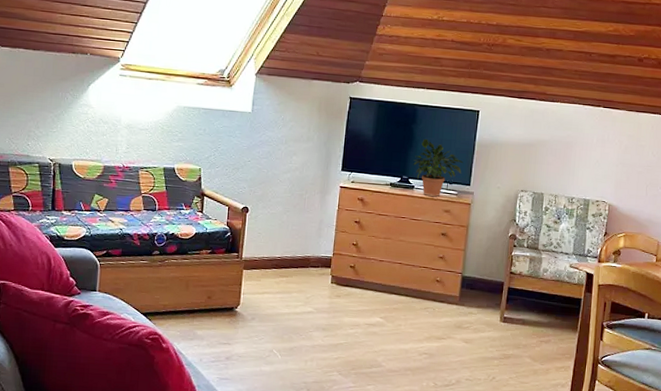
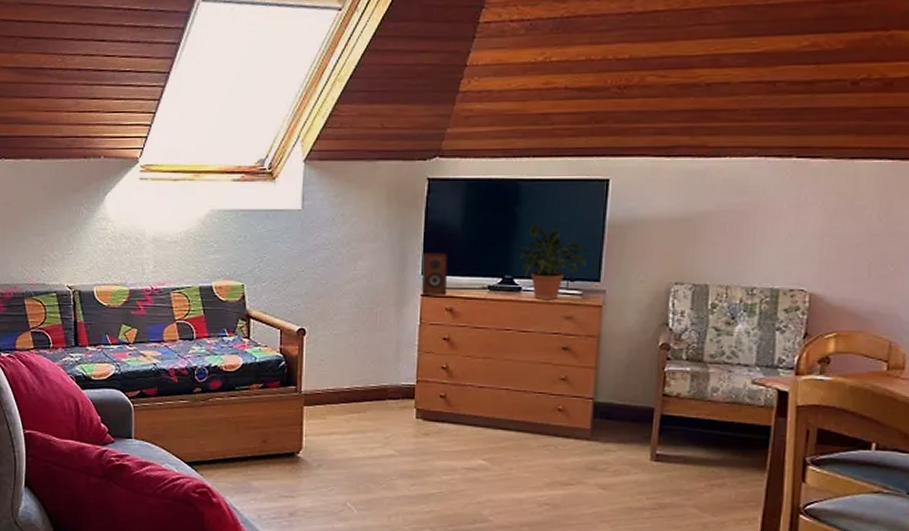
speaker: none [340,154,362,188] -> present [421,253,449,295]

